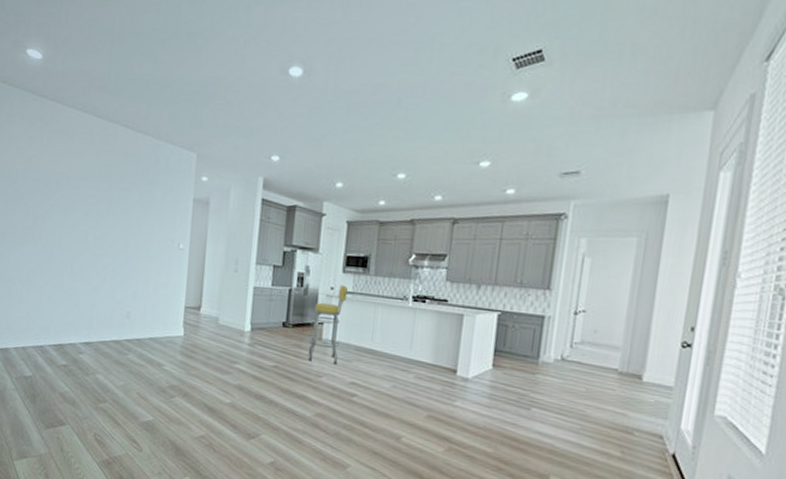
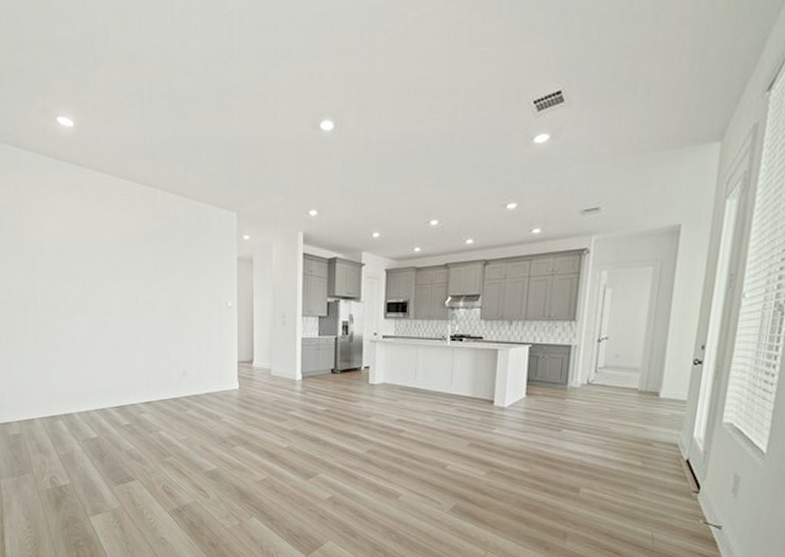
bar stool: present [307,285,348,364] -> none [356,330,390,404]

